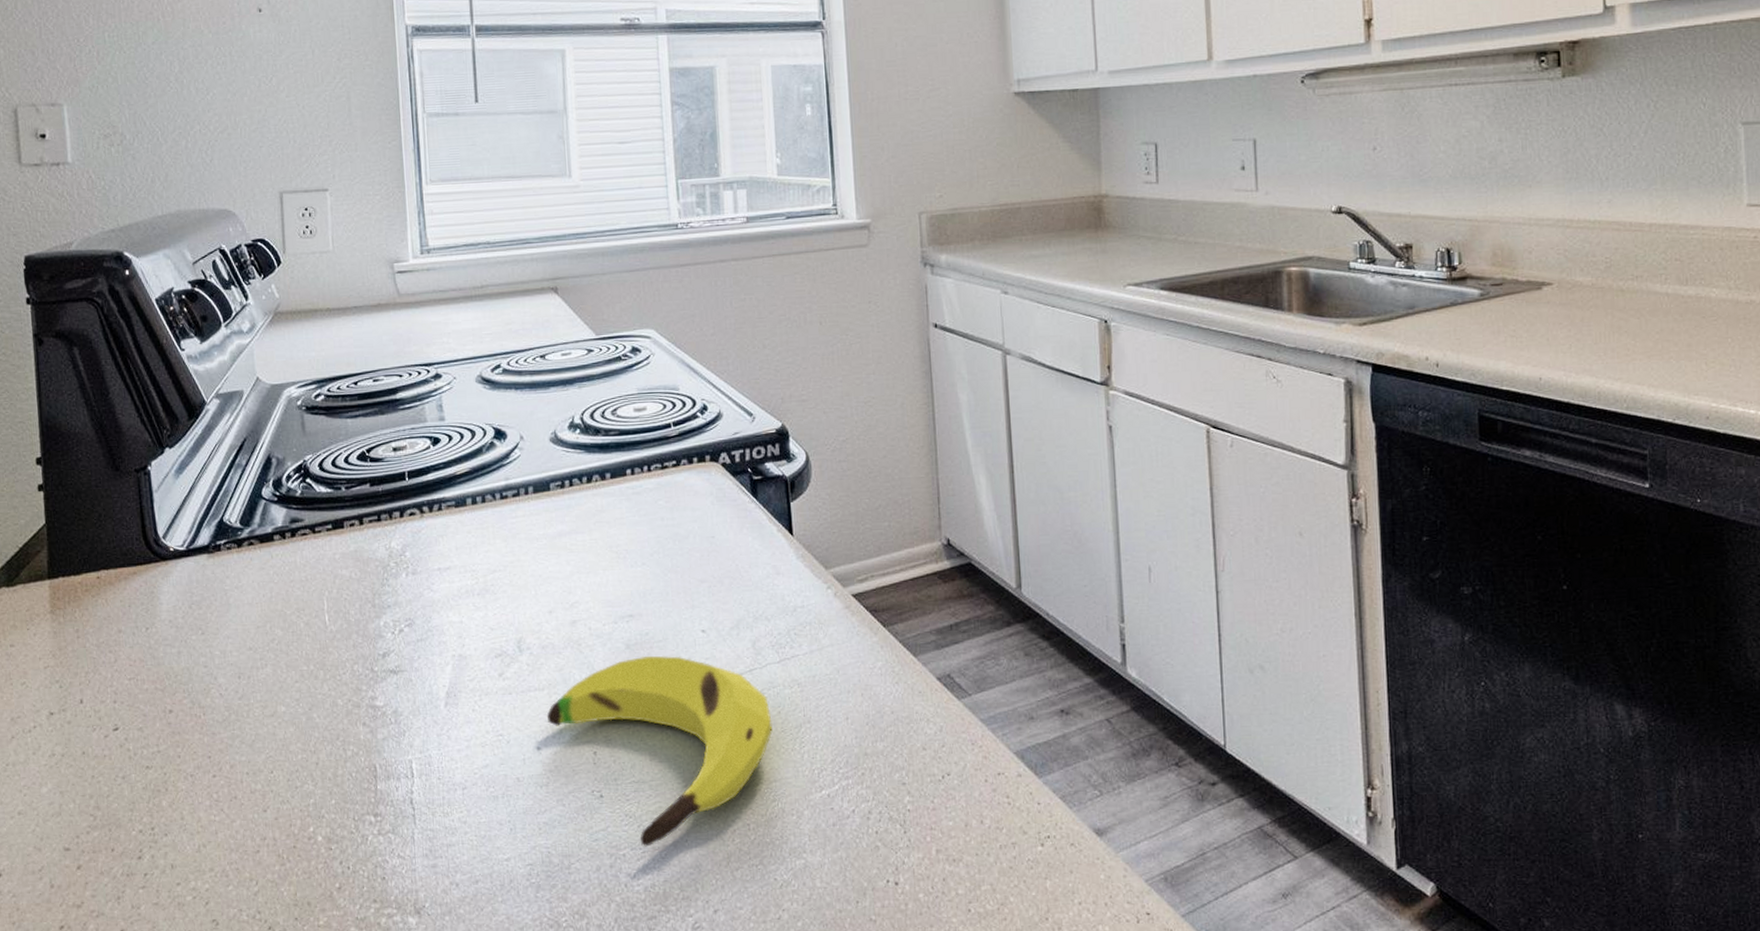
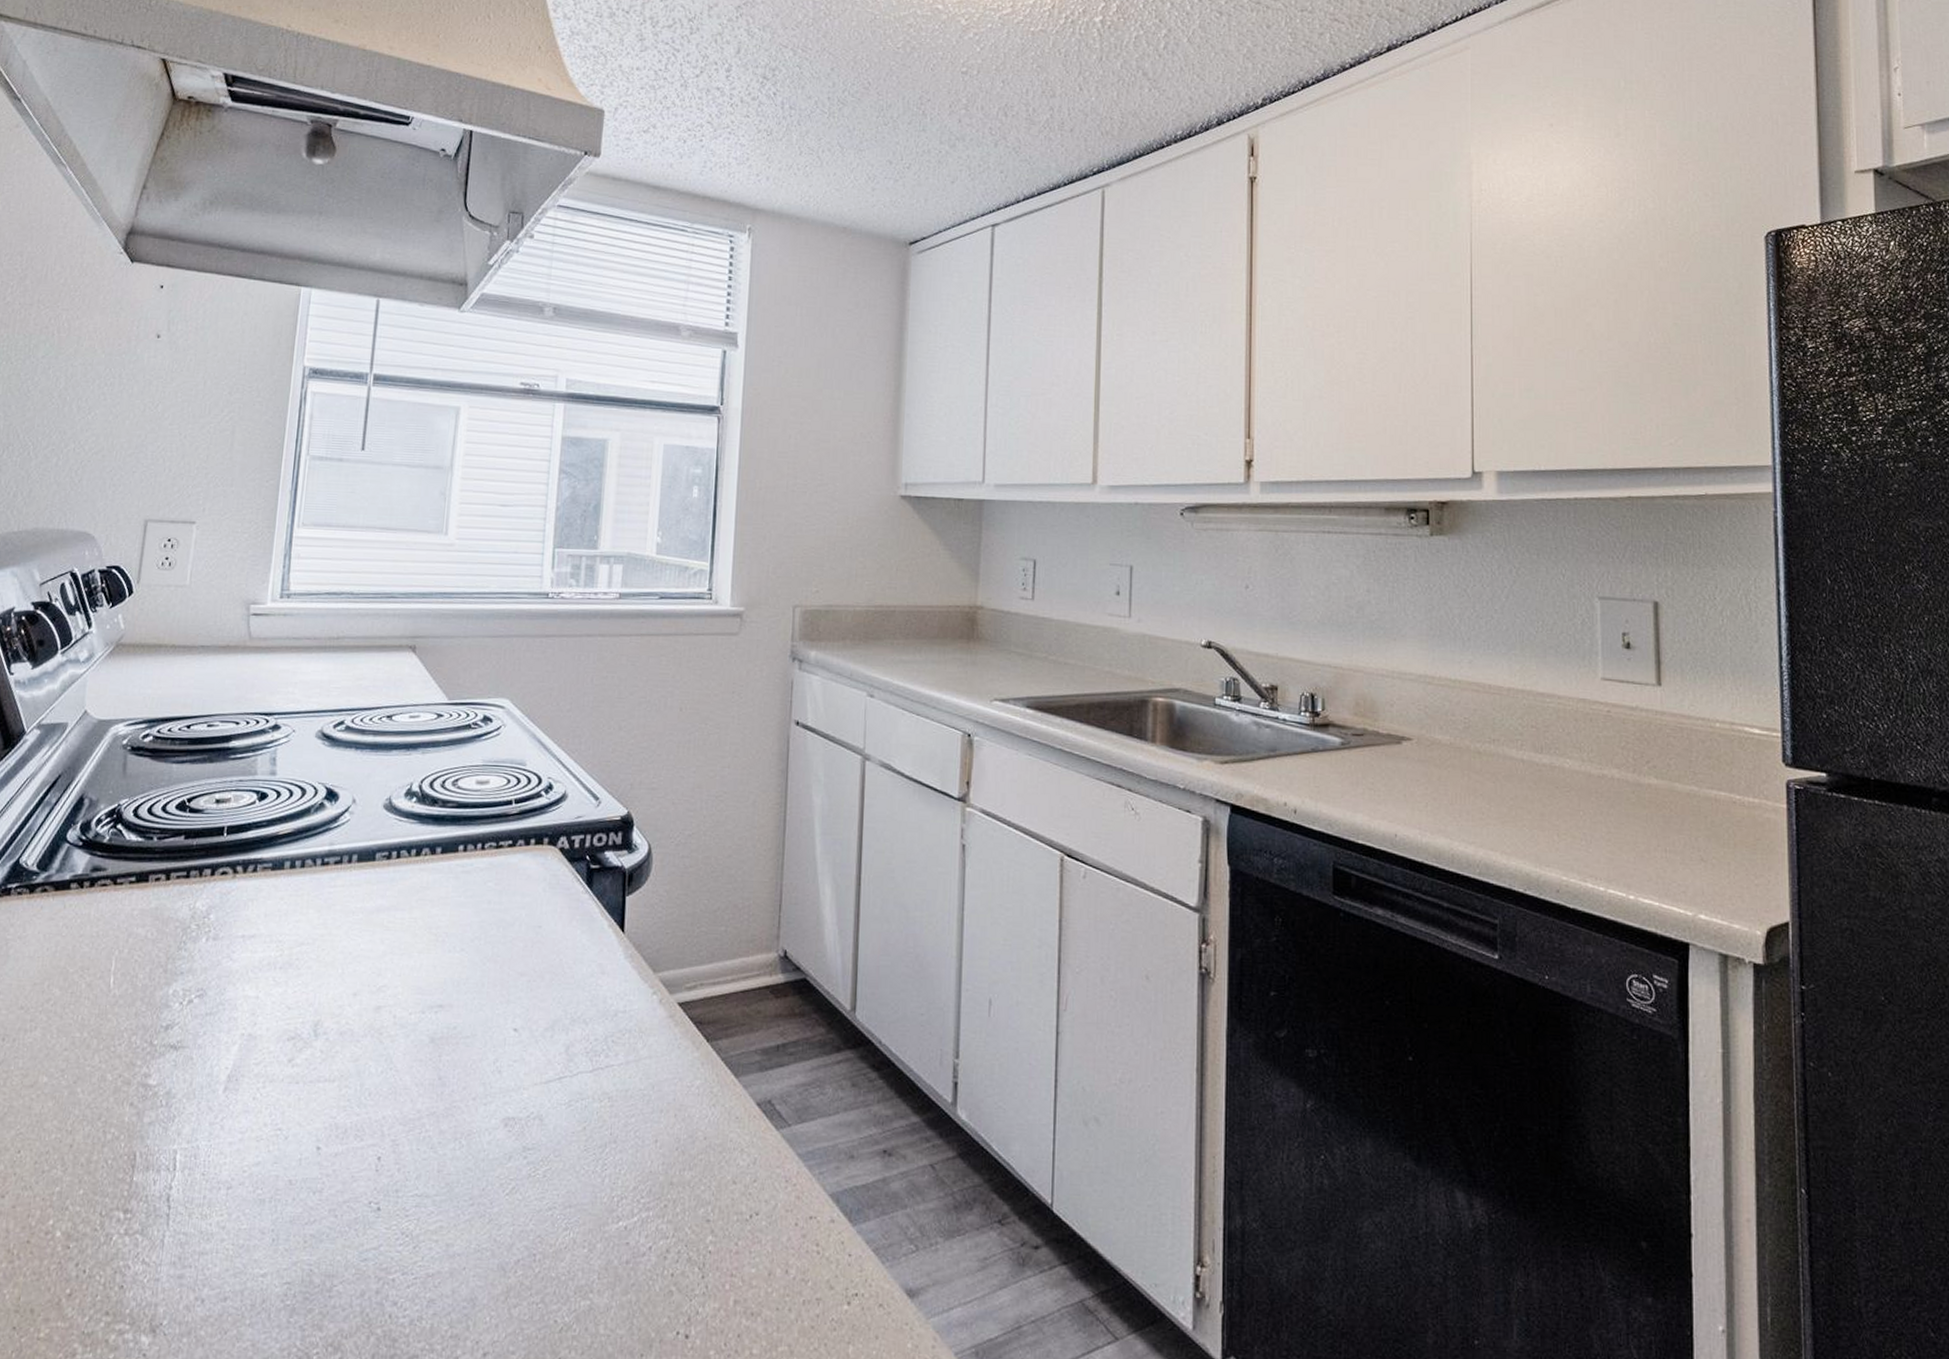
banana: present [546,655,773,847] -> none [332,1052,576,1272]

